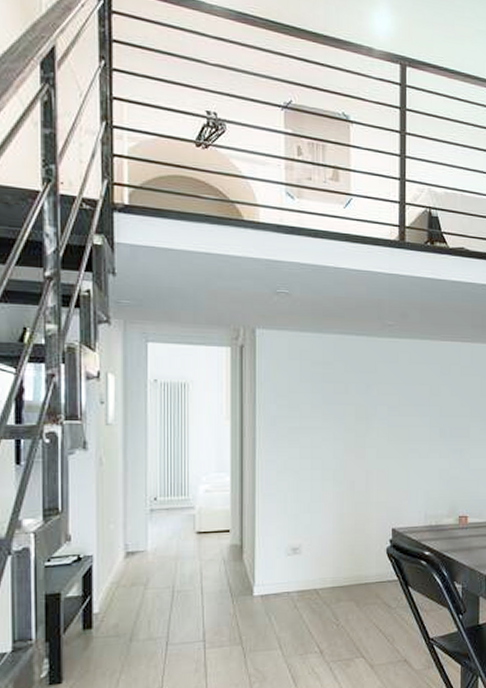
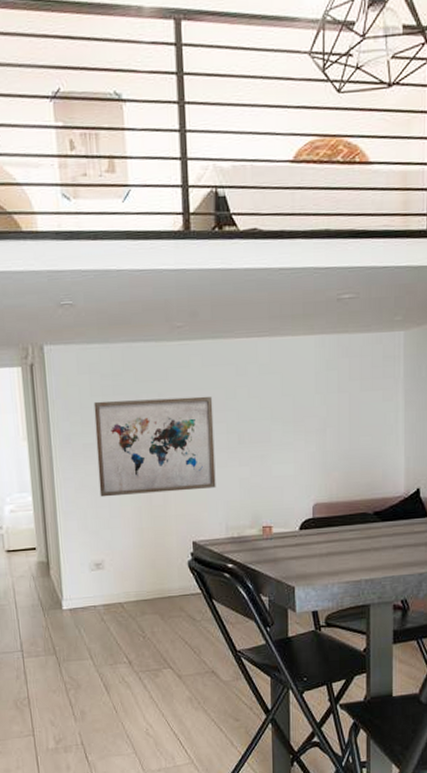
wall art: none [302,387,418,481] -> present [93,396,216,497]

